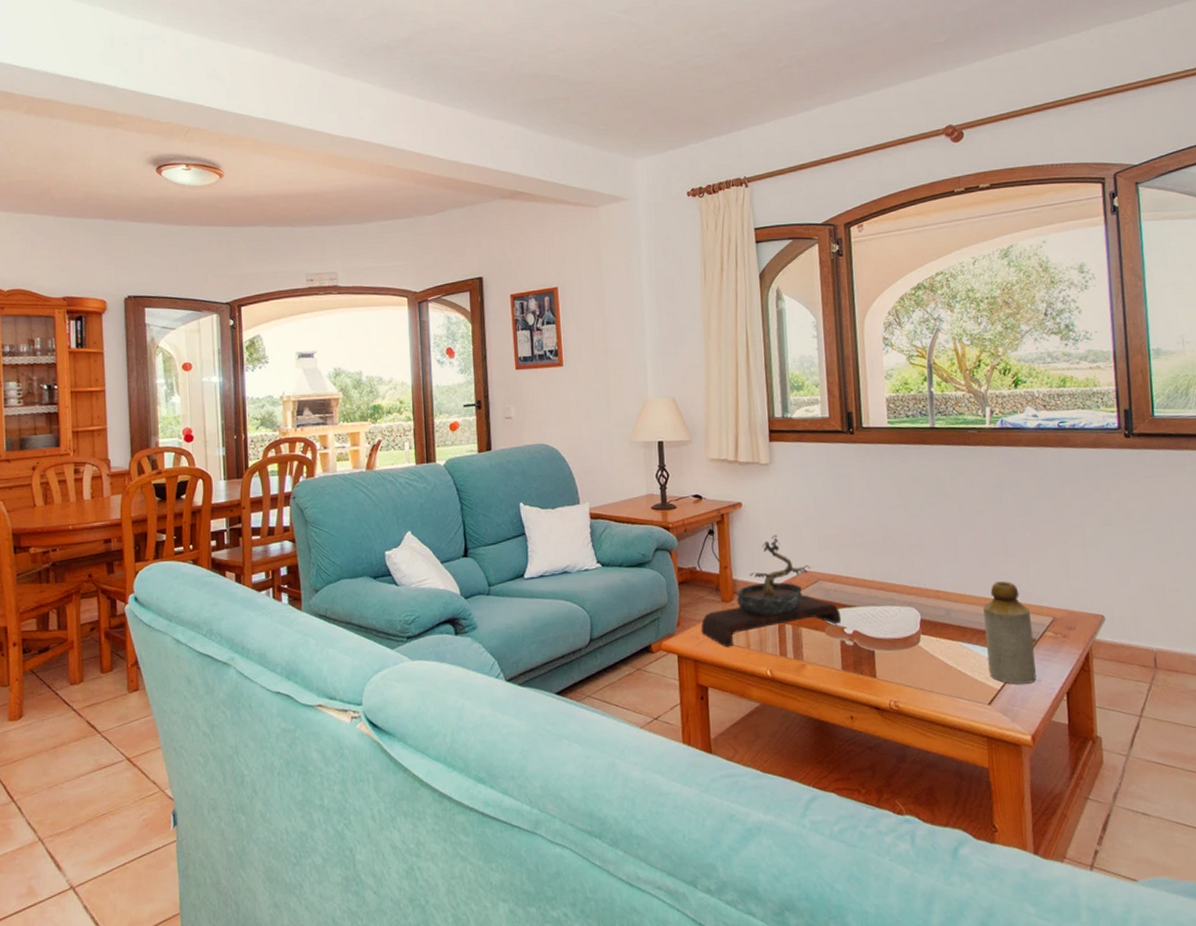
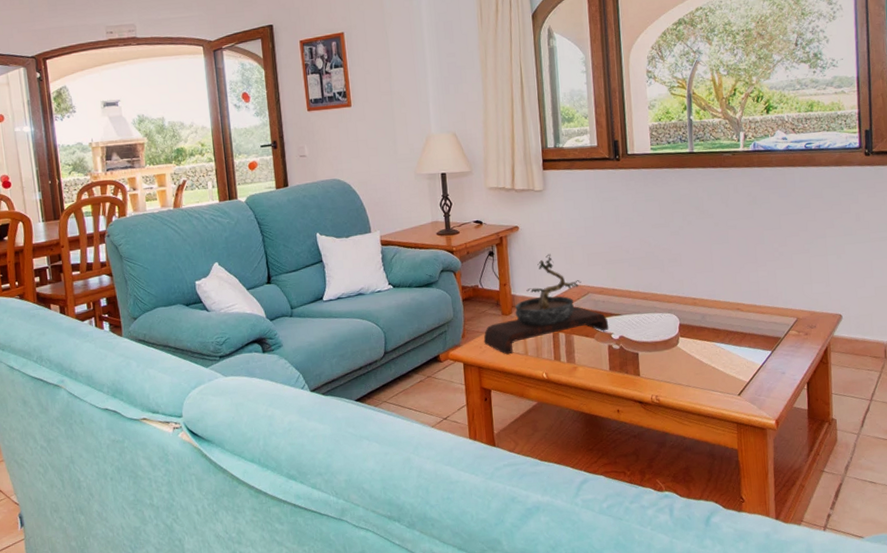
bottle: present [983,581,1037,685] -> none [735,287,781,377]

